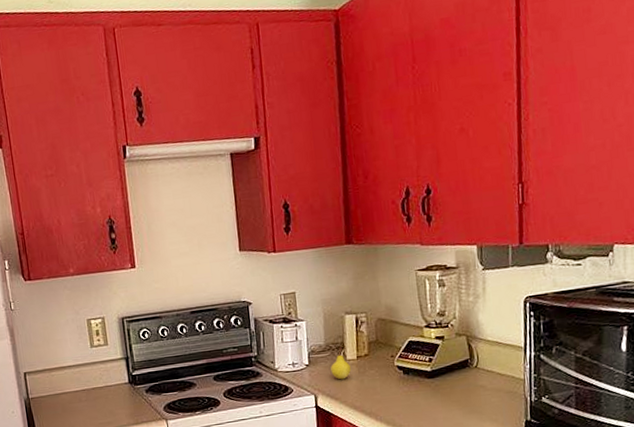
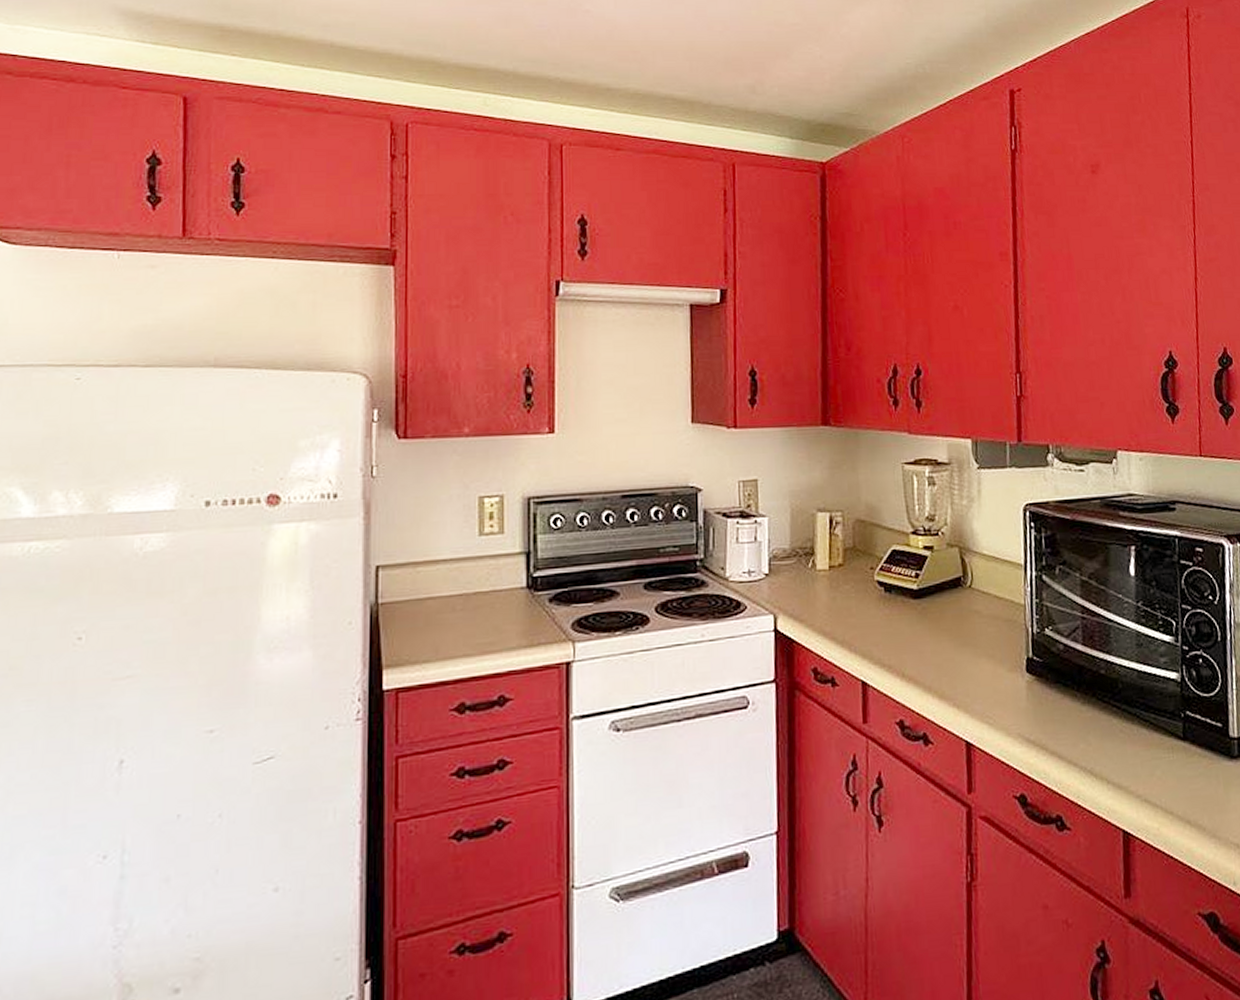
fruit: present [331,346,351,380] -> none [796,552,821,596]

